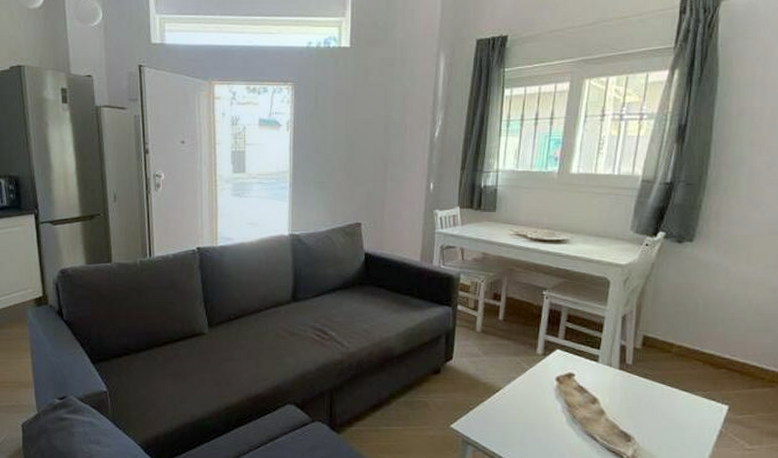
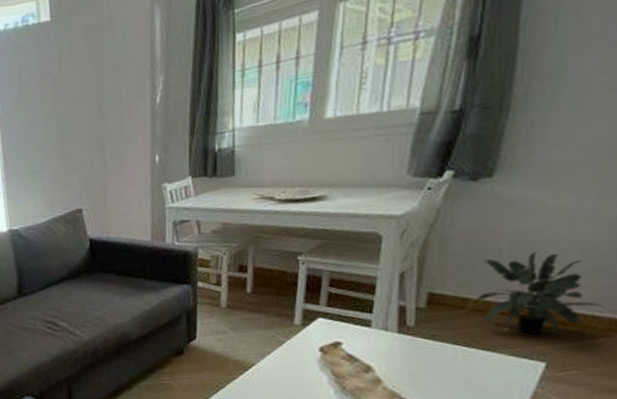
potted plant: none [679,309,769,380] -> present [477,252,603,335]

